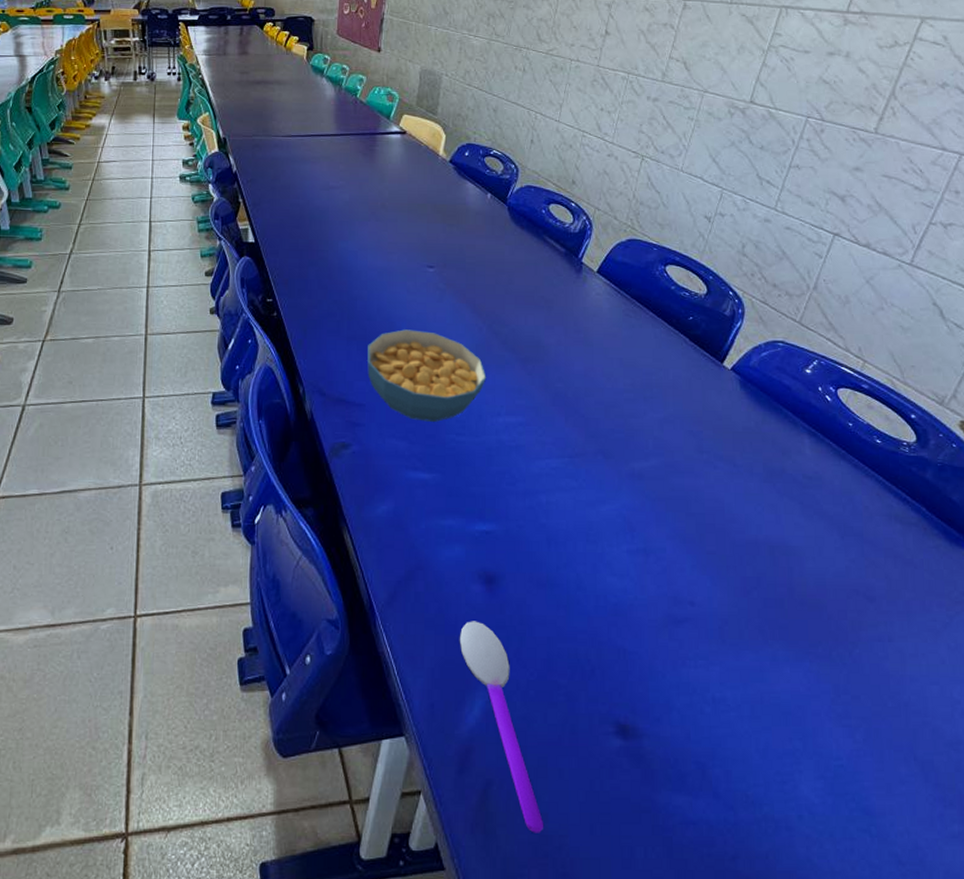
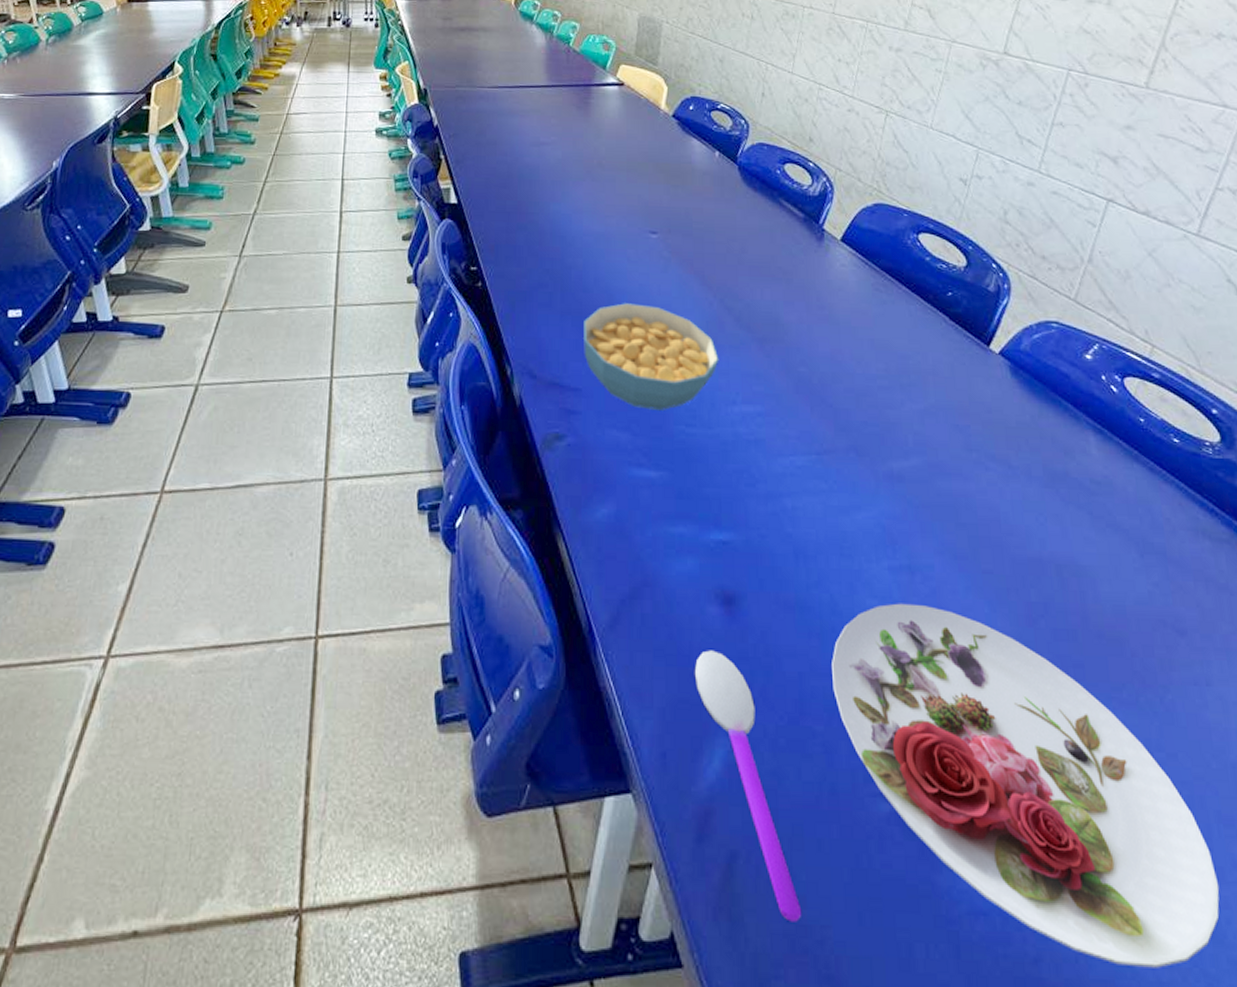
plate: none [576,579,887,861] -> present [832,603,1220,968]

